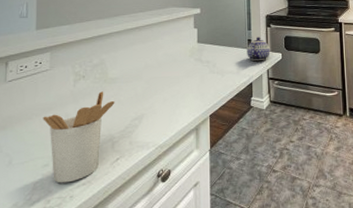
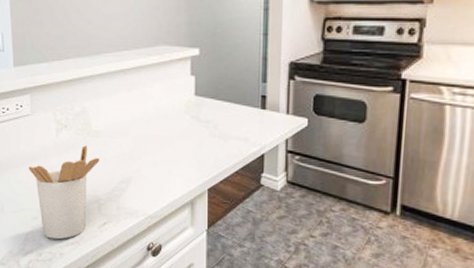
teapot: present [247,37,270,62] -> none [259,93,292,127]

